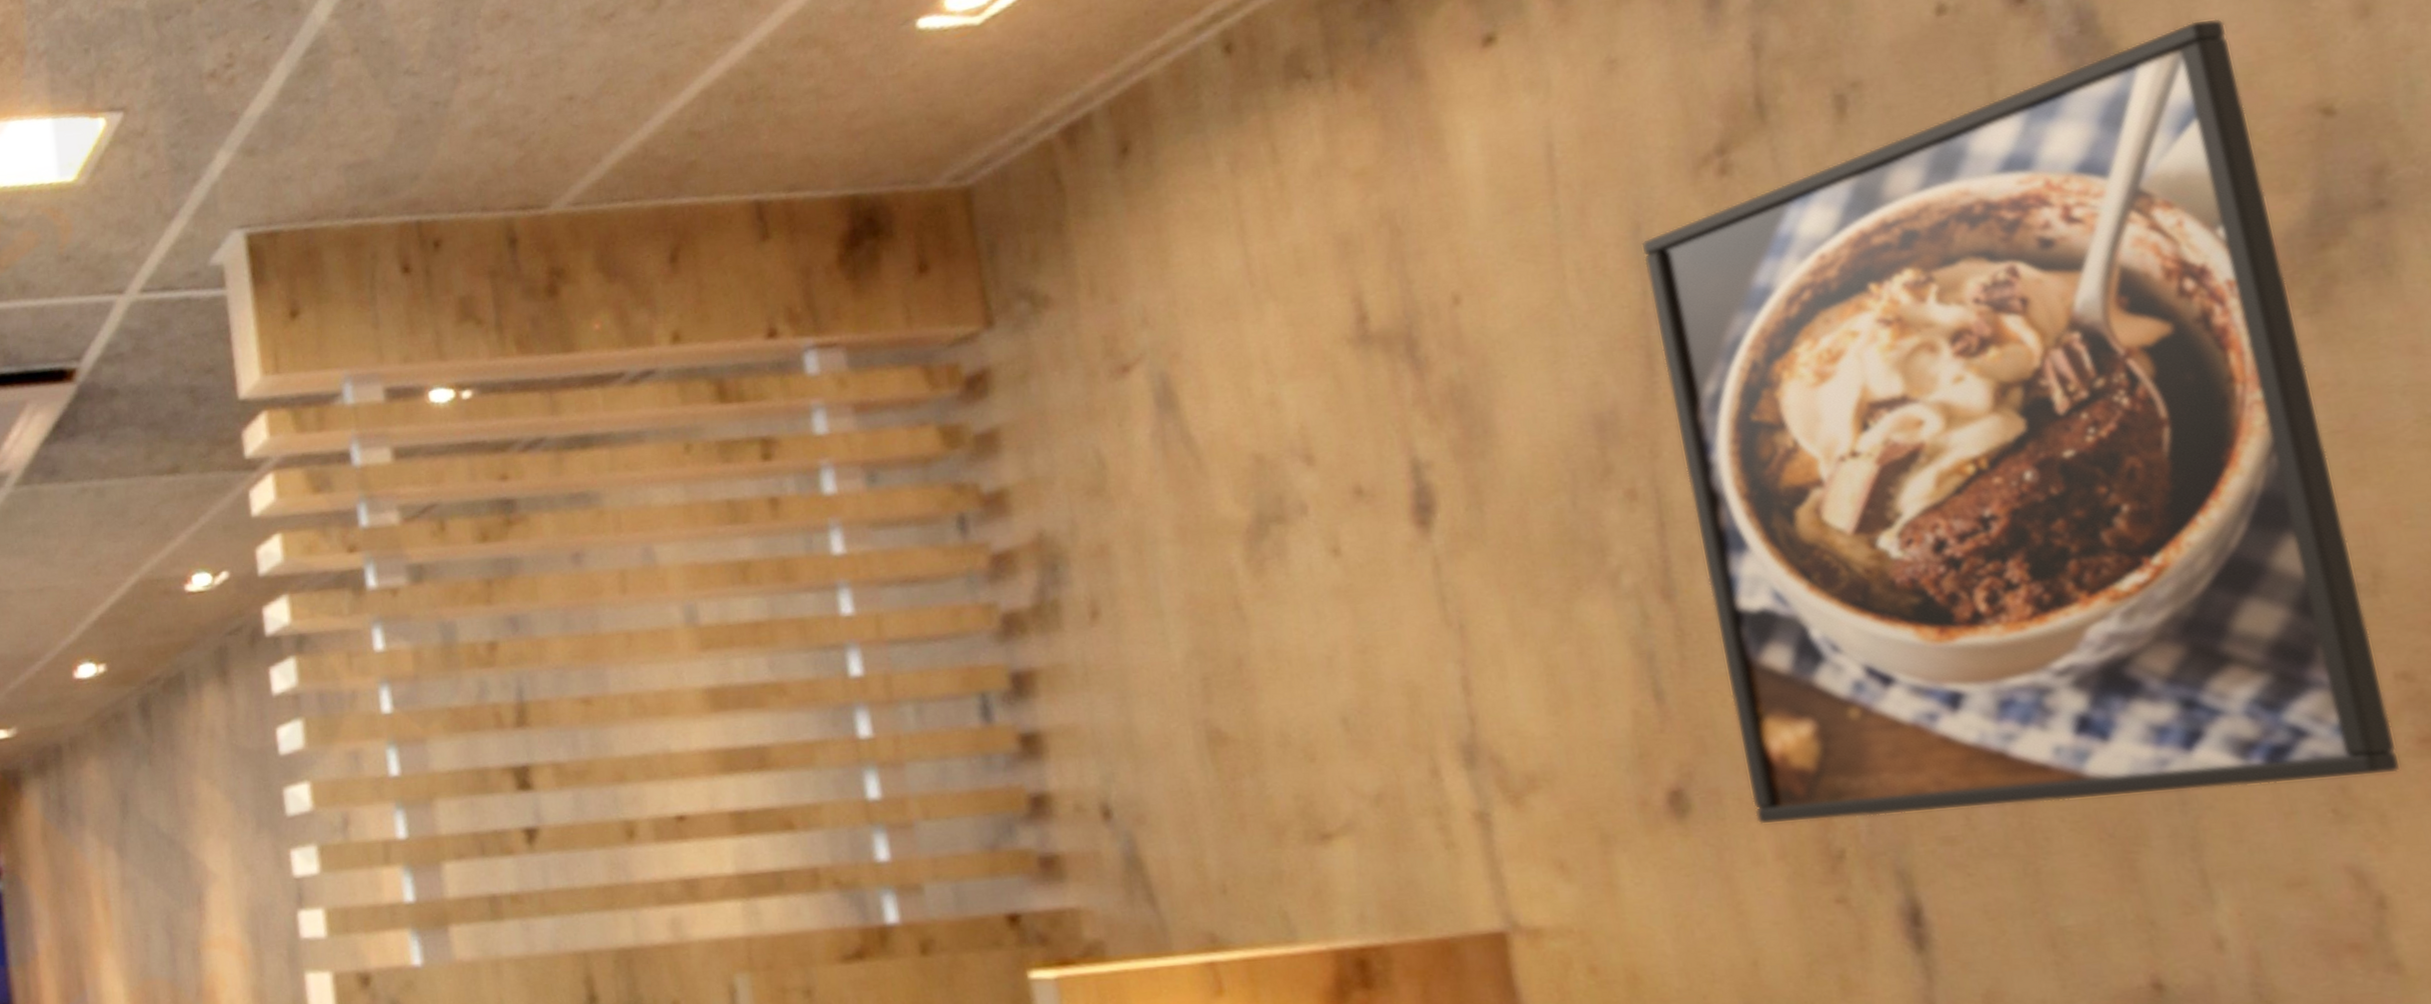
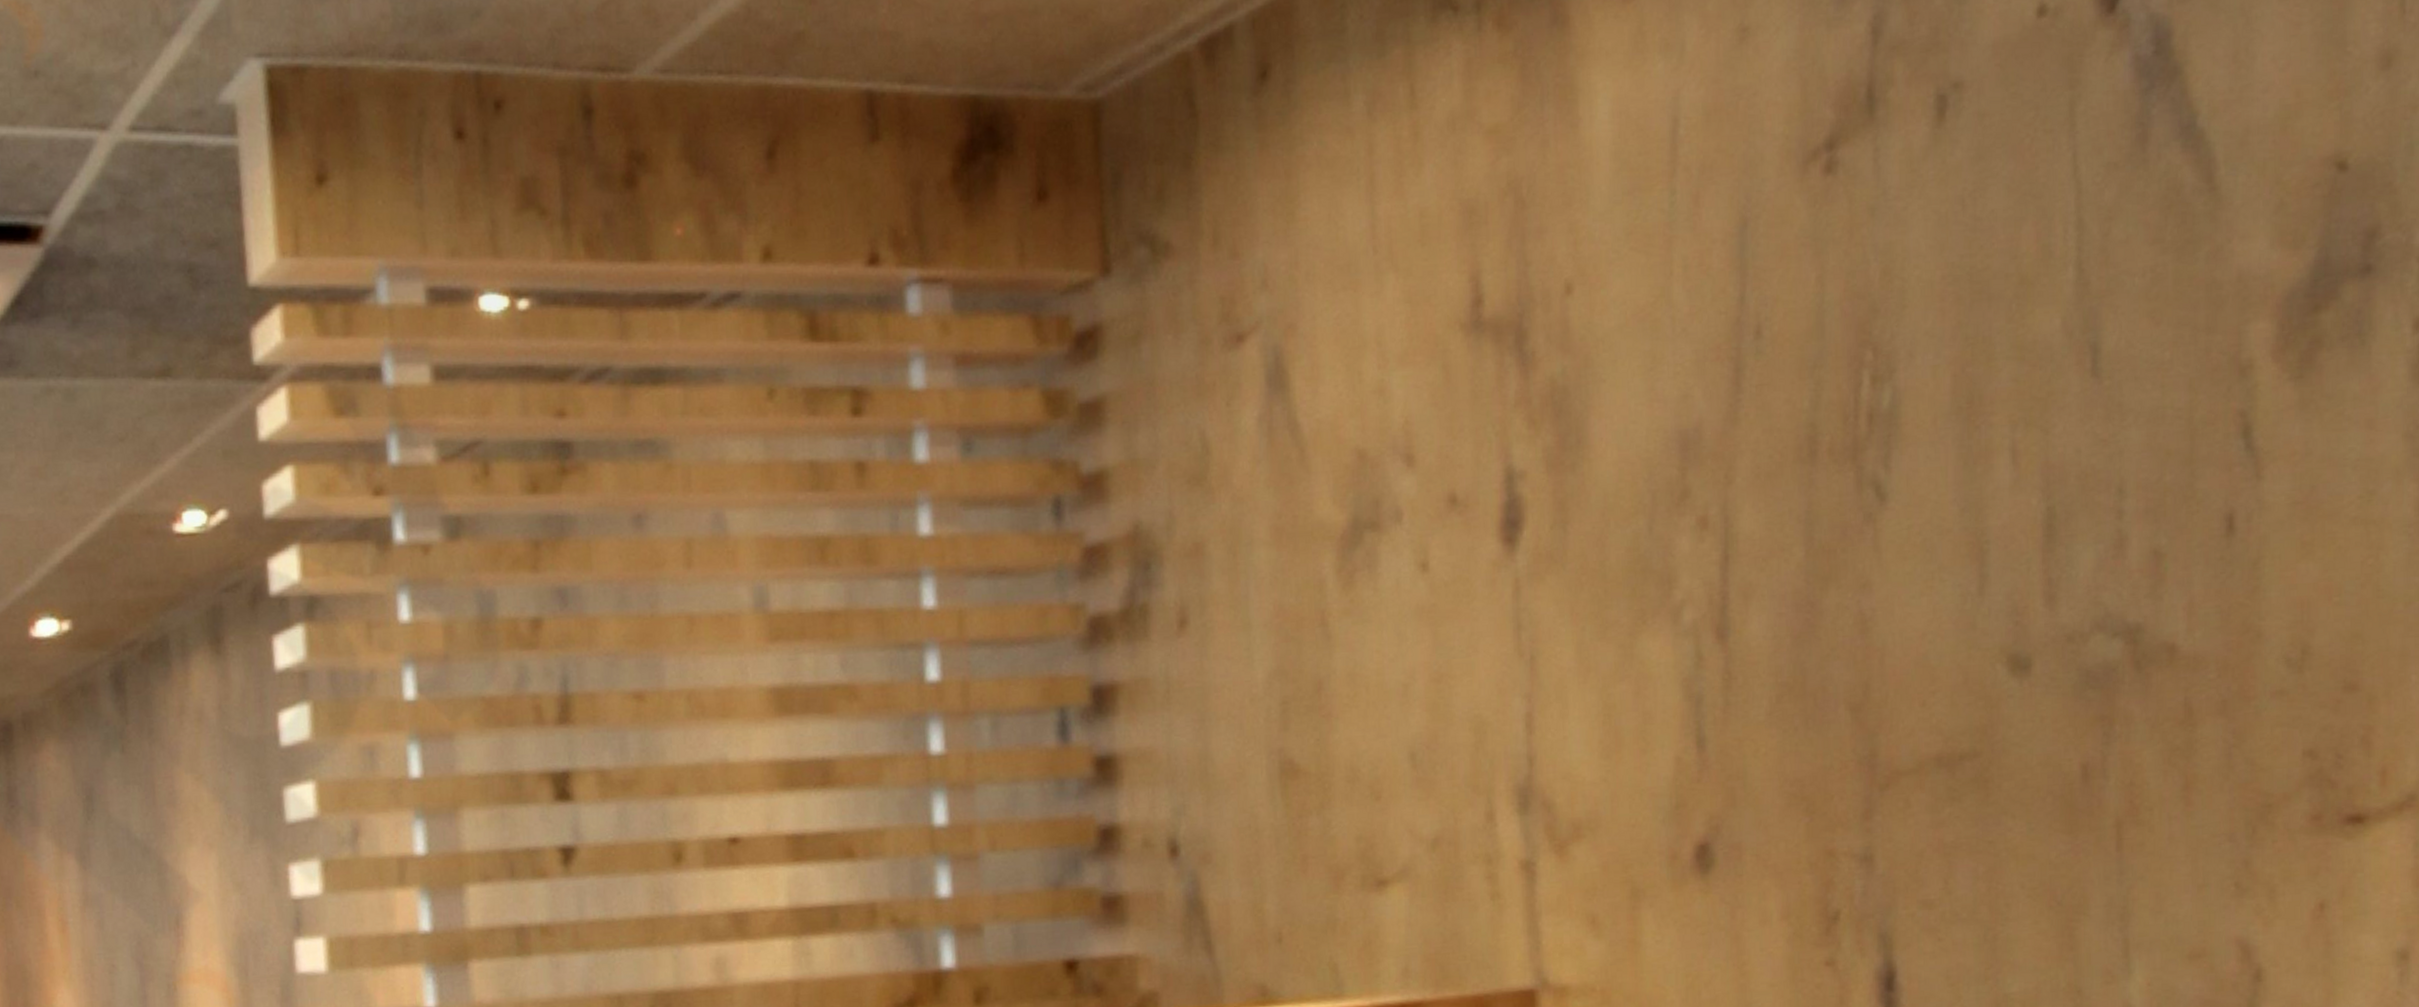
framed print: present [1641,18,2402,825] -> none [1744,52,2294,883]

